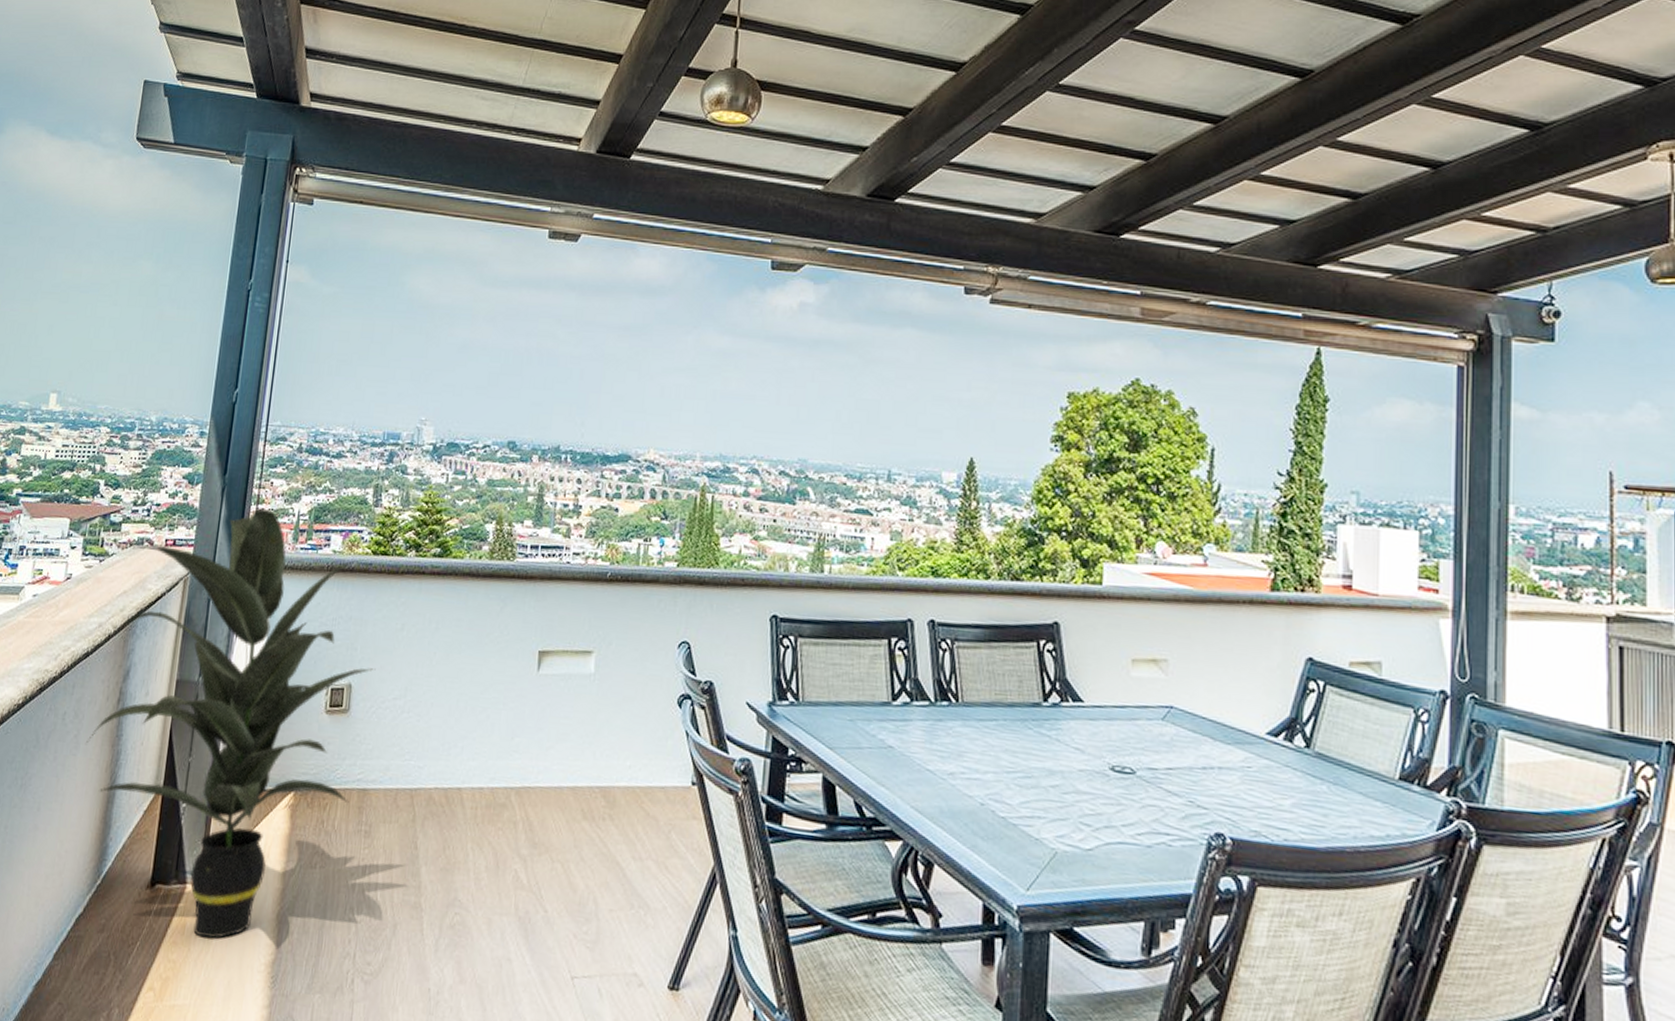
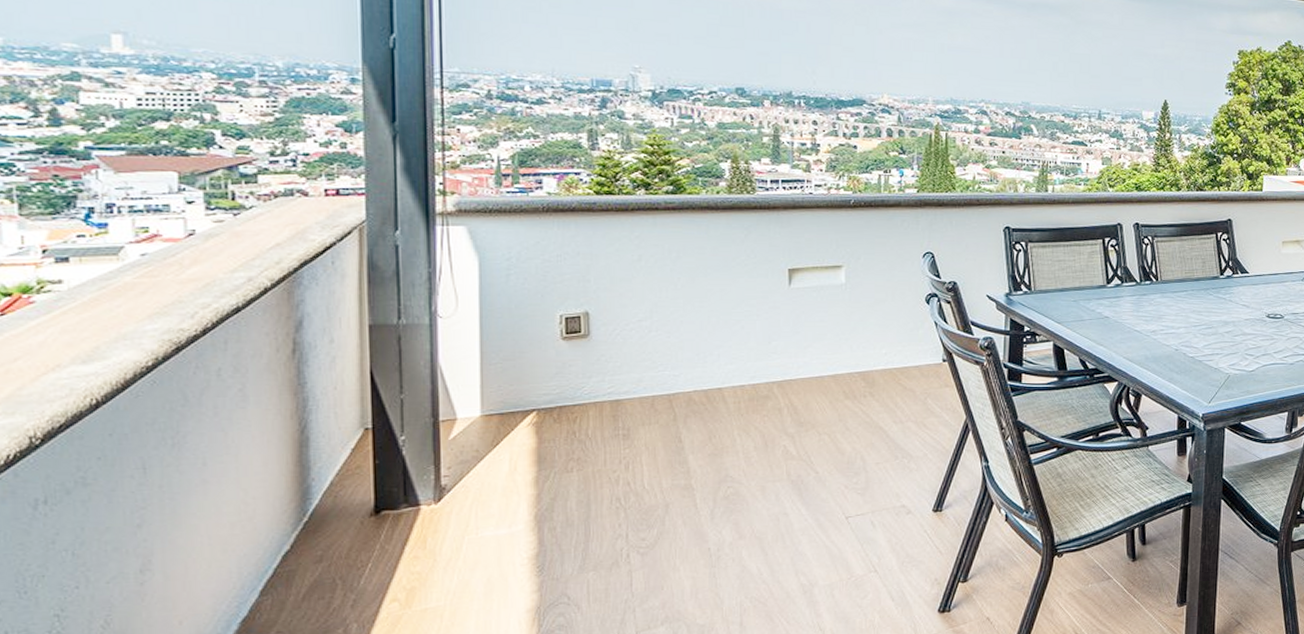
indoor plant: present [86,508,376,939] -> none [257,154,614,548]

